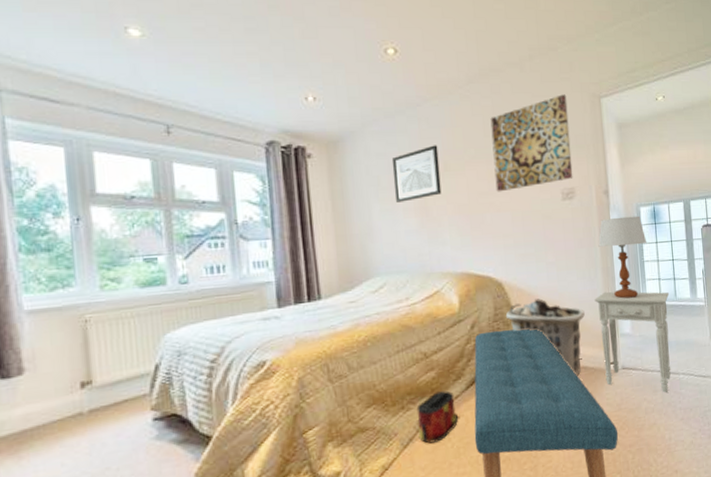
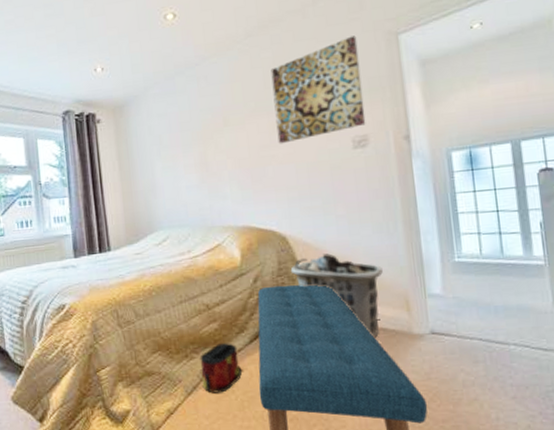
wall art: present [391,145,442,202] -> none [172,101,221,159]
nightstand: present [594,291,671,393] -> none [394,247,497,365]
table lamp: present [598,215,647,299] -> none [398,161,462,255]

